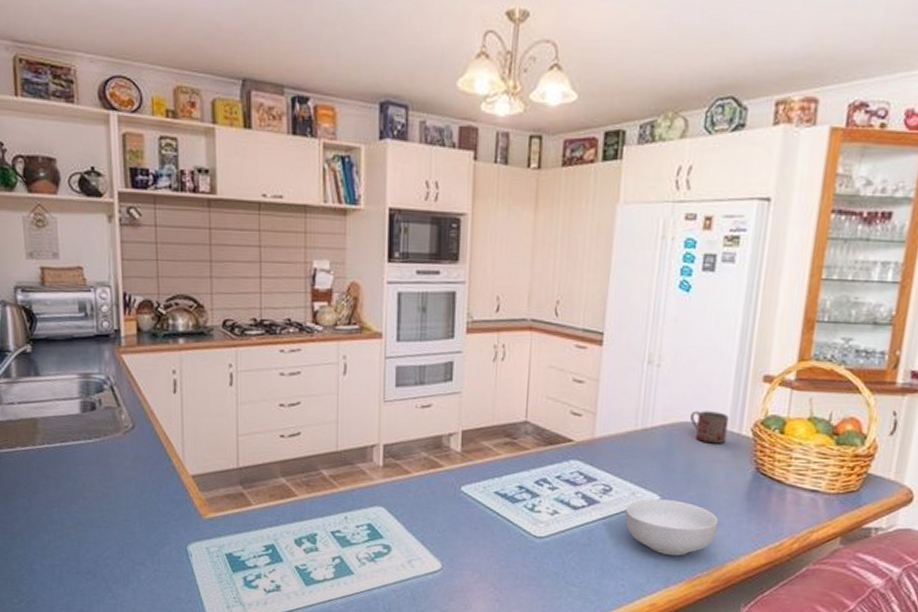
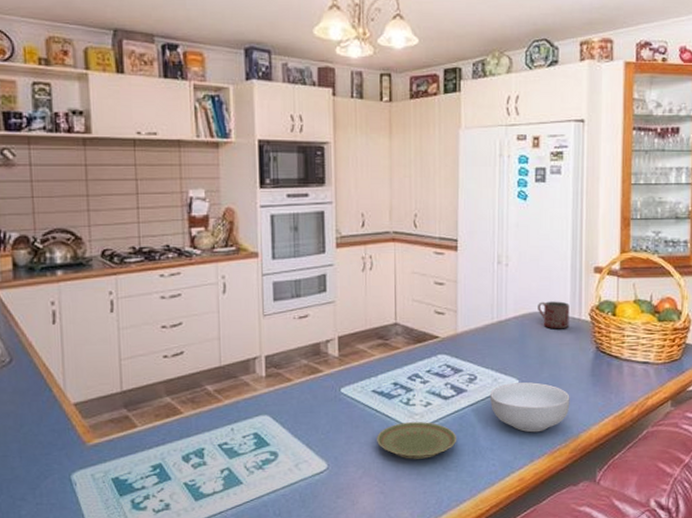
plate: none [496,529,585,571] -> present [377,422,457,459]

